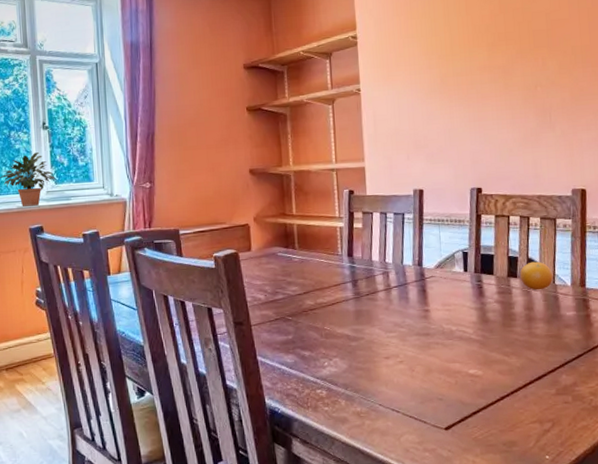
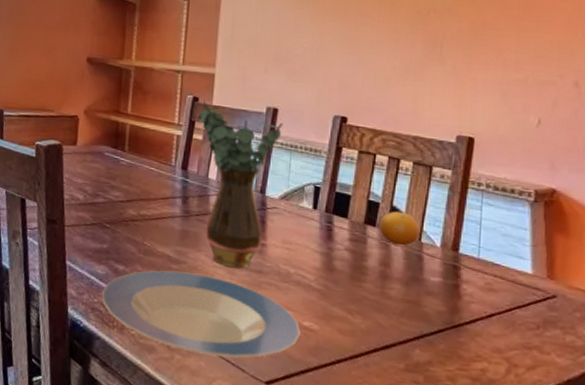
plate: none [293,346,468,416] -> present [101,270,301,359]
vase: none [356,192,429,335] -> present [198,101,283,268]

